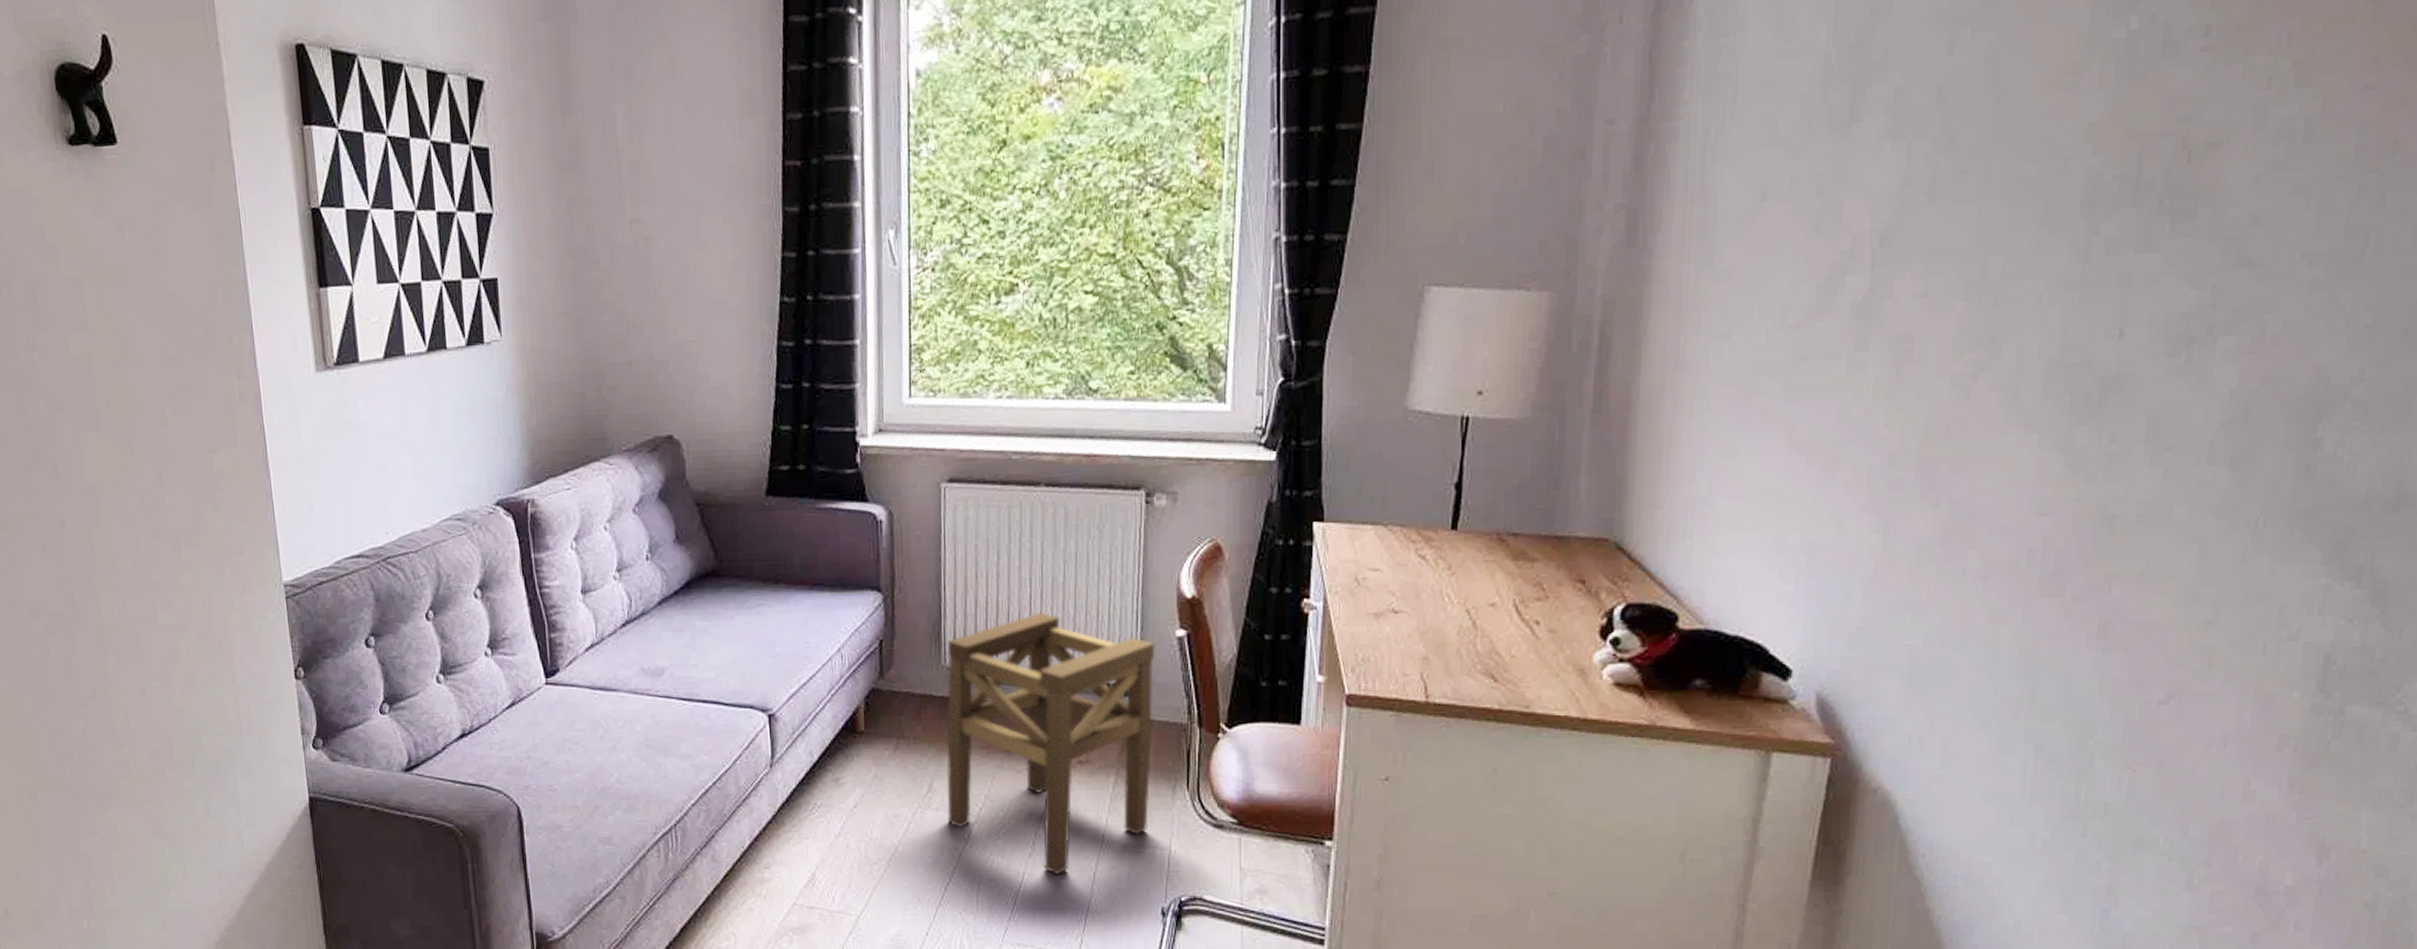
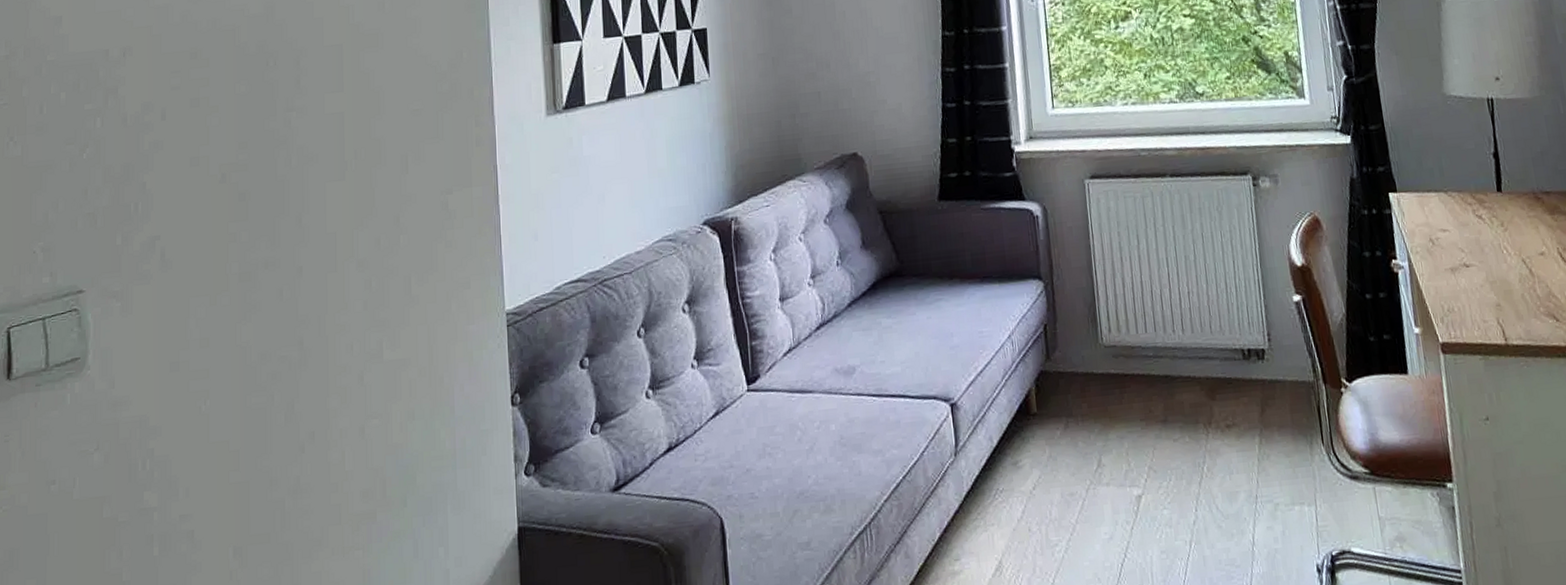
stool: present [946,613,1155,876] -> none [1103,288,1294,541]

